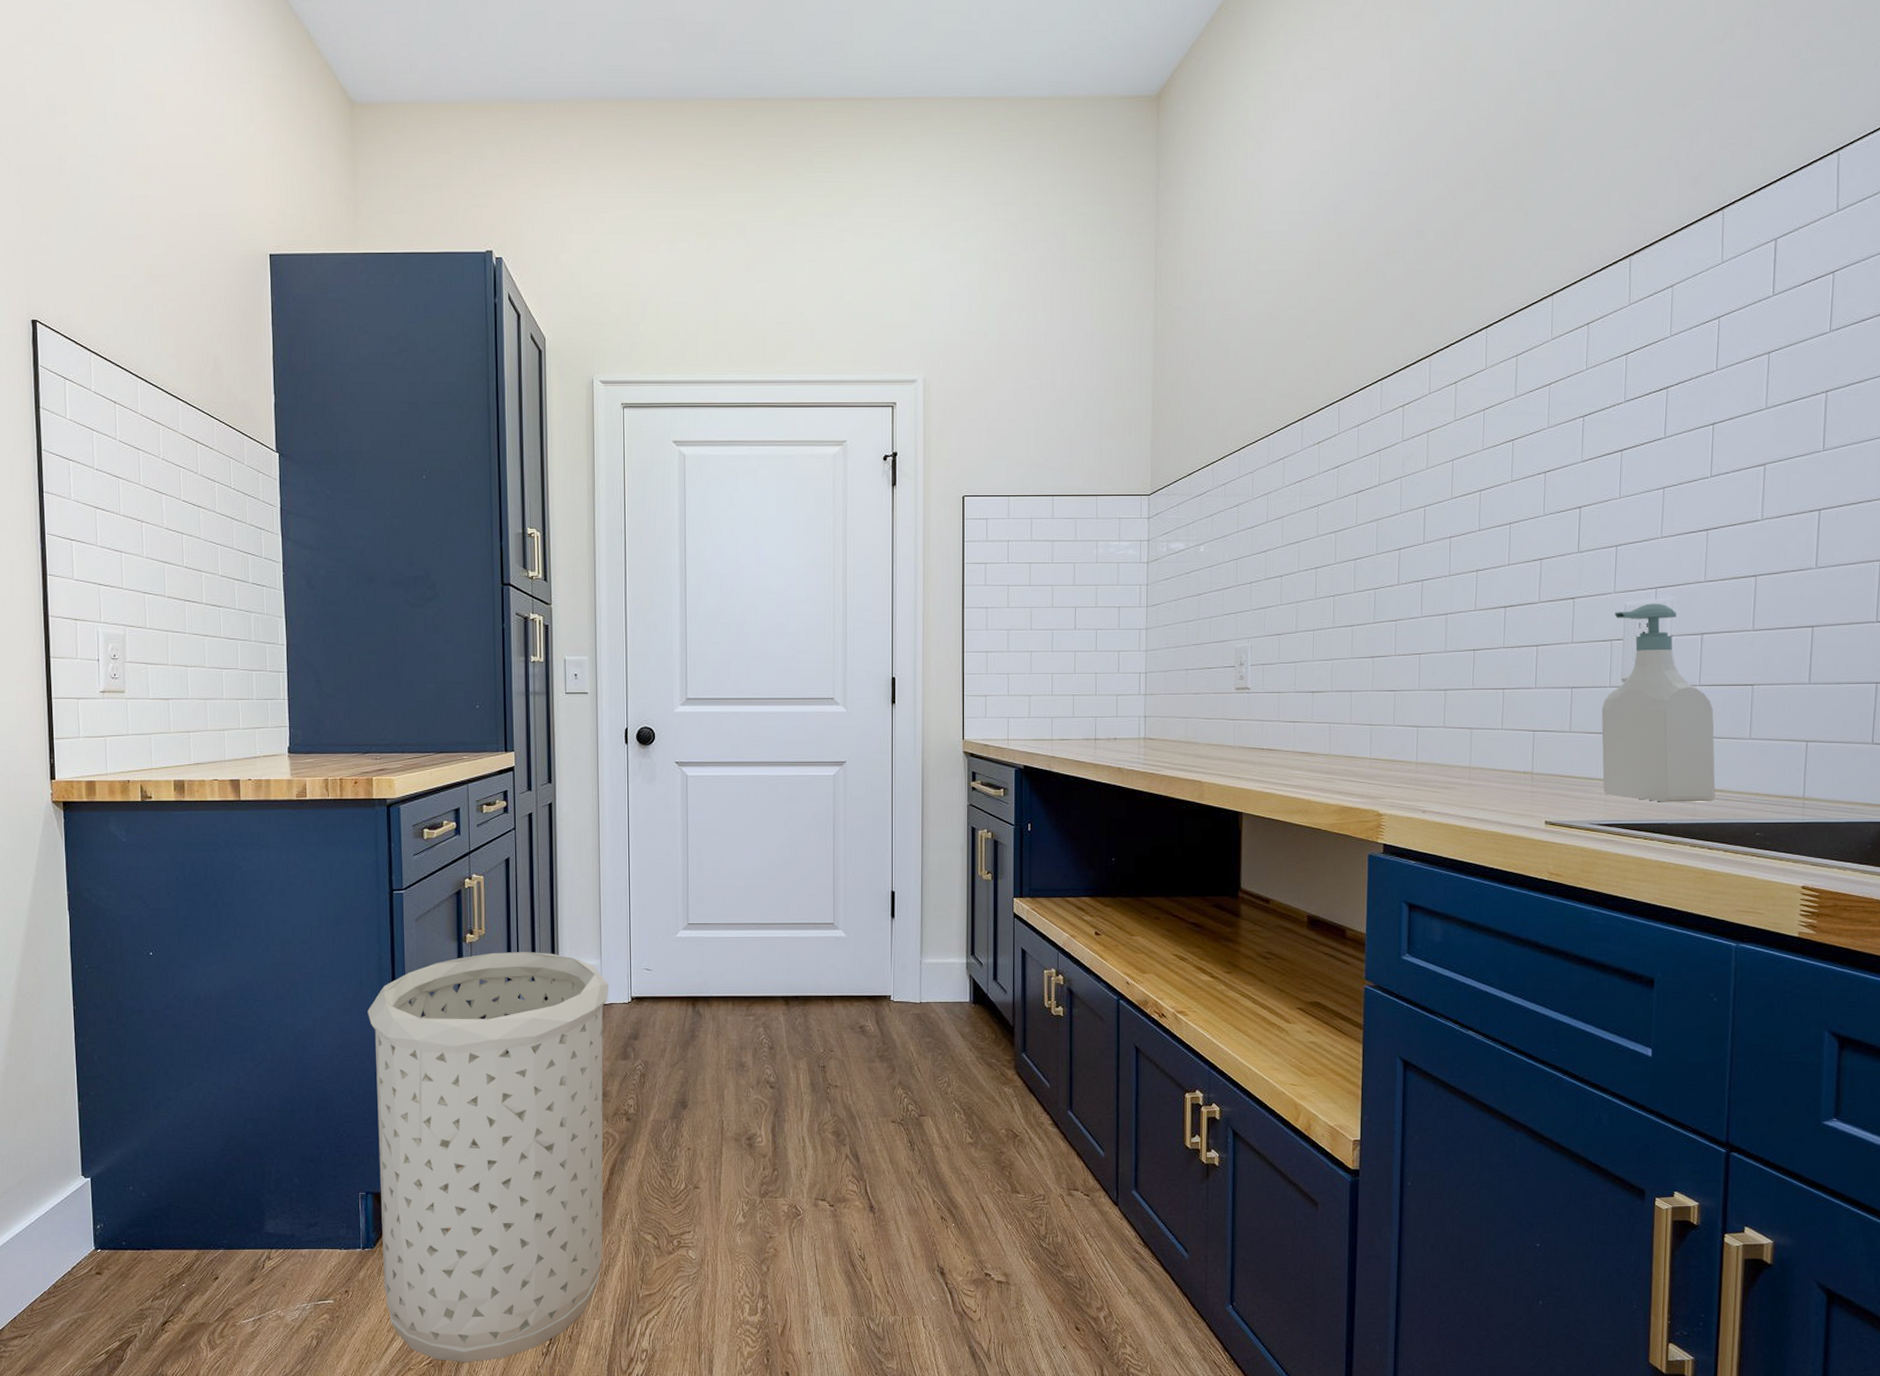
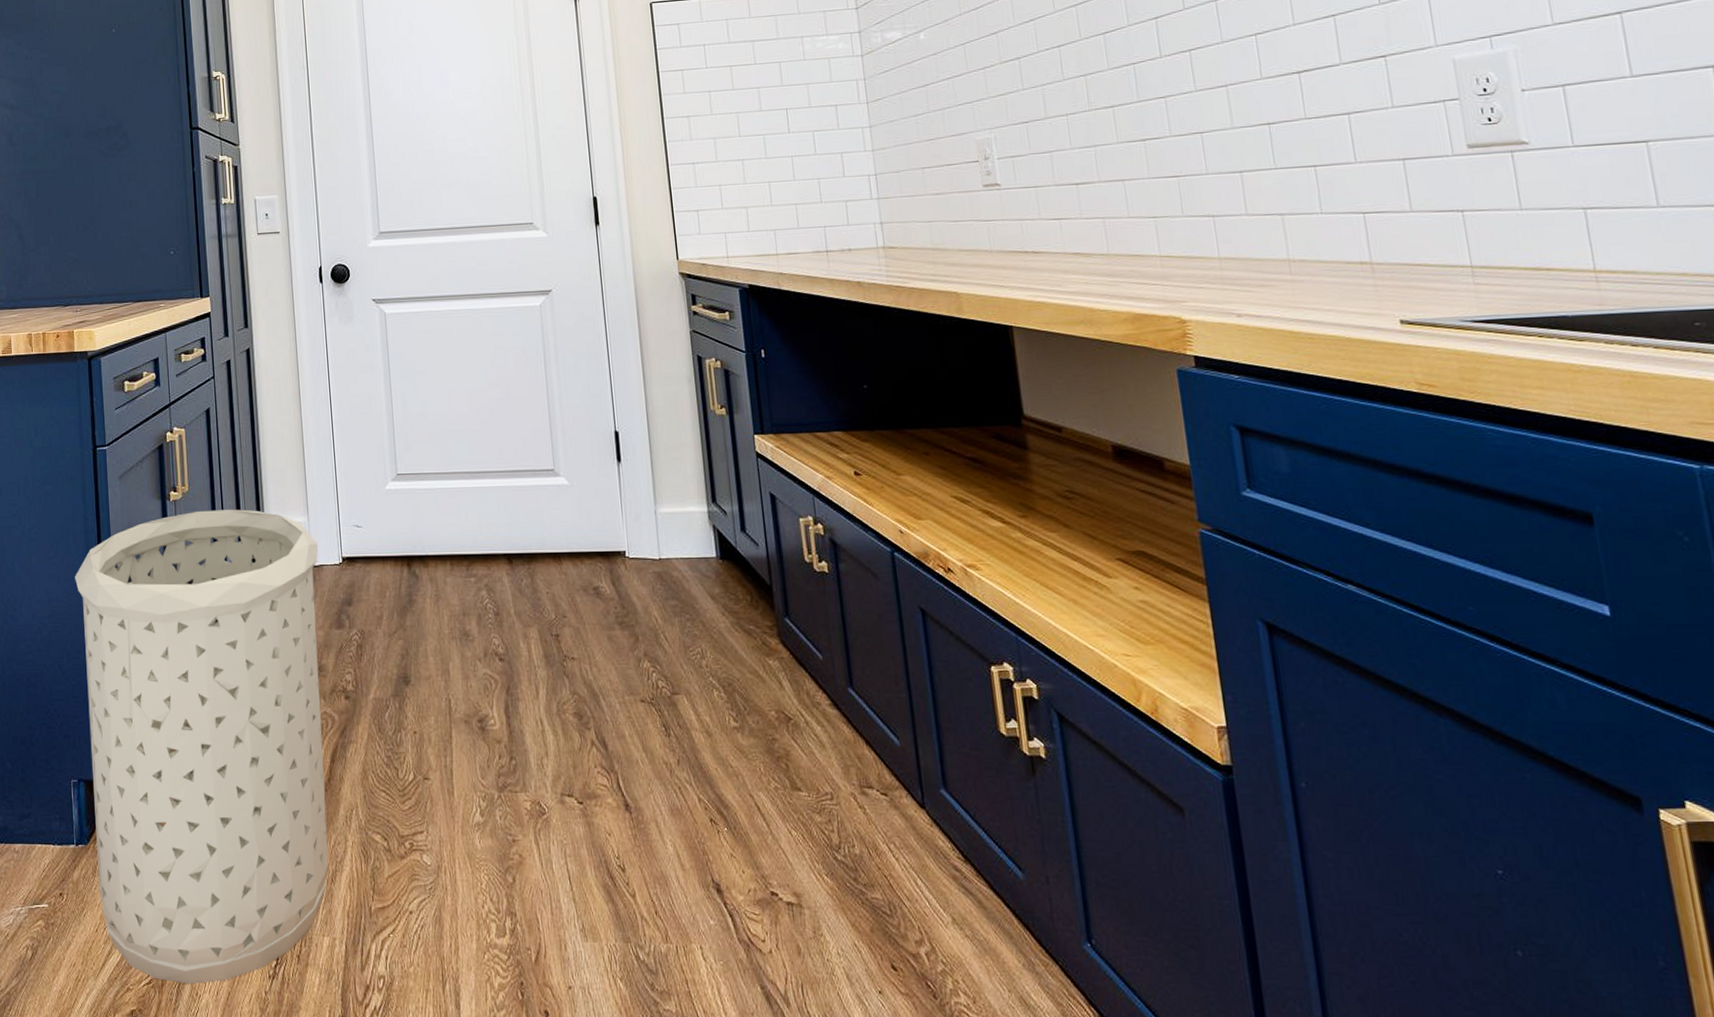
soap bottle: present [1601,603,1716,802] -> none [1441,54,1626,290]

